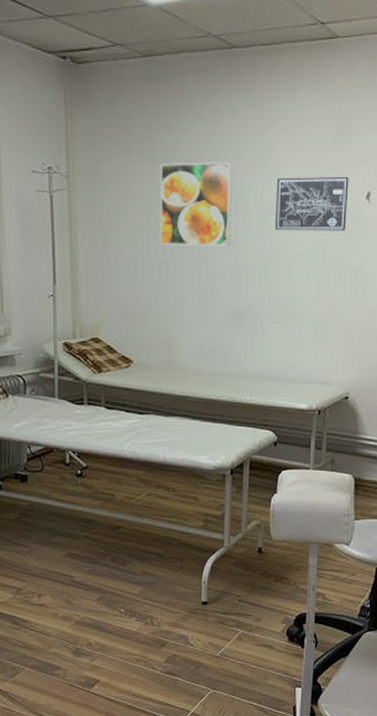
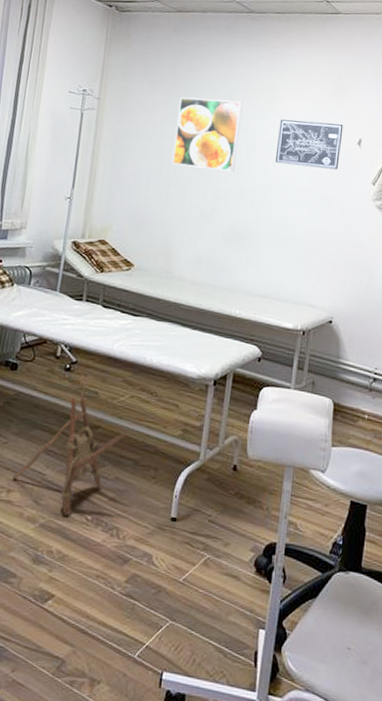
frame pack: none [41,495,149,610] -> present [12,392,128,515]

